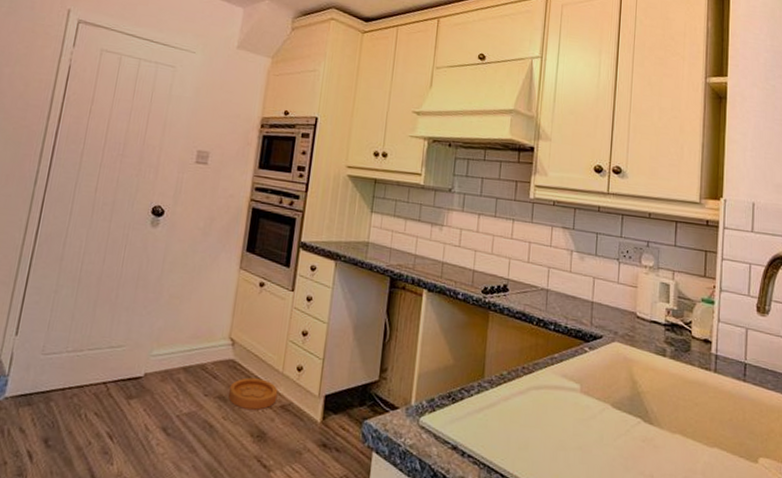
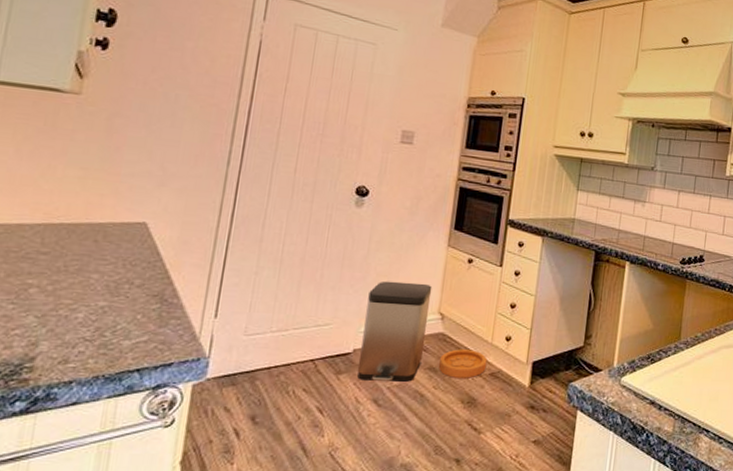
pedal bin: none [147,303,224,411] -> present [357,281,432,382]

